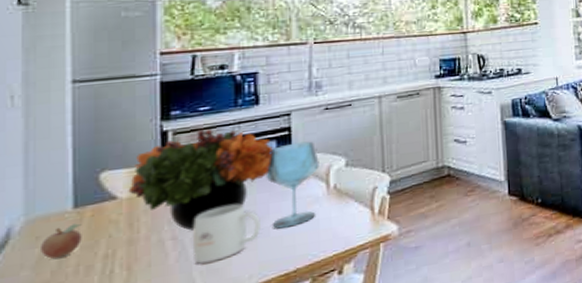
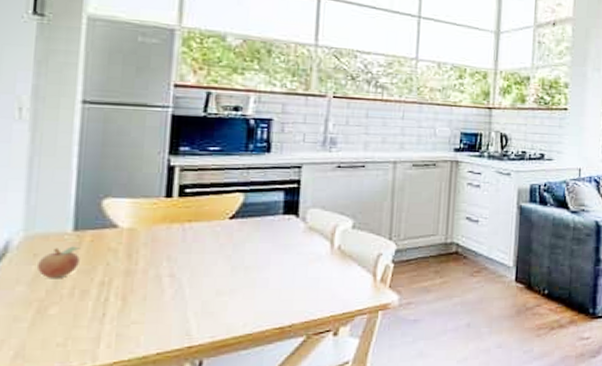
flower arrangement: present [128,129,273,231] -> none [129,170,280,270]
mug: present [192,203,261,264] -> none [189,250,260,305]
wine glass: present [265,141,319,229] -> none [270,197,326,281]

